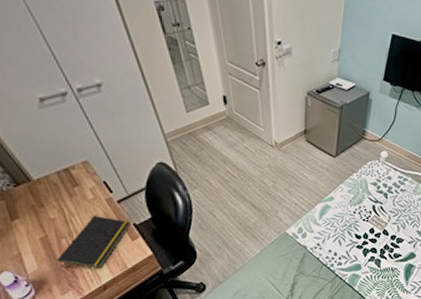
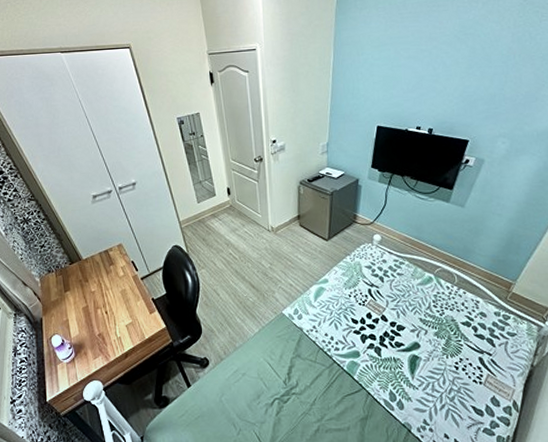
notepad: present [56,215,131,268] -> none [93,290,150,337]

